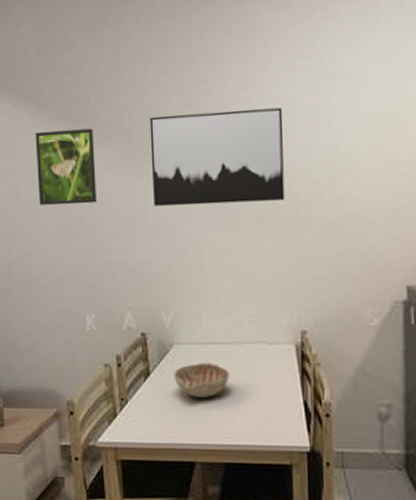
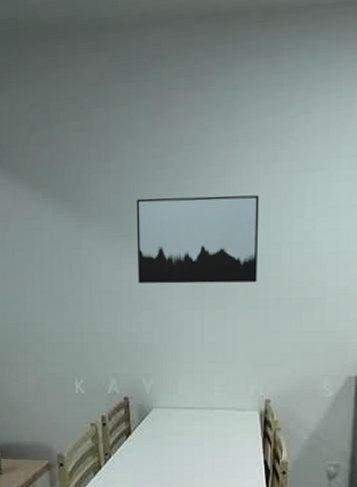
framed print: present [35,128,97,206] -> none [29,207,86,279]
decorative bowl: present [174,362,230,398] -> none [152,424,202,455]

